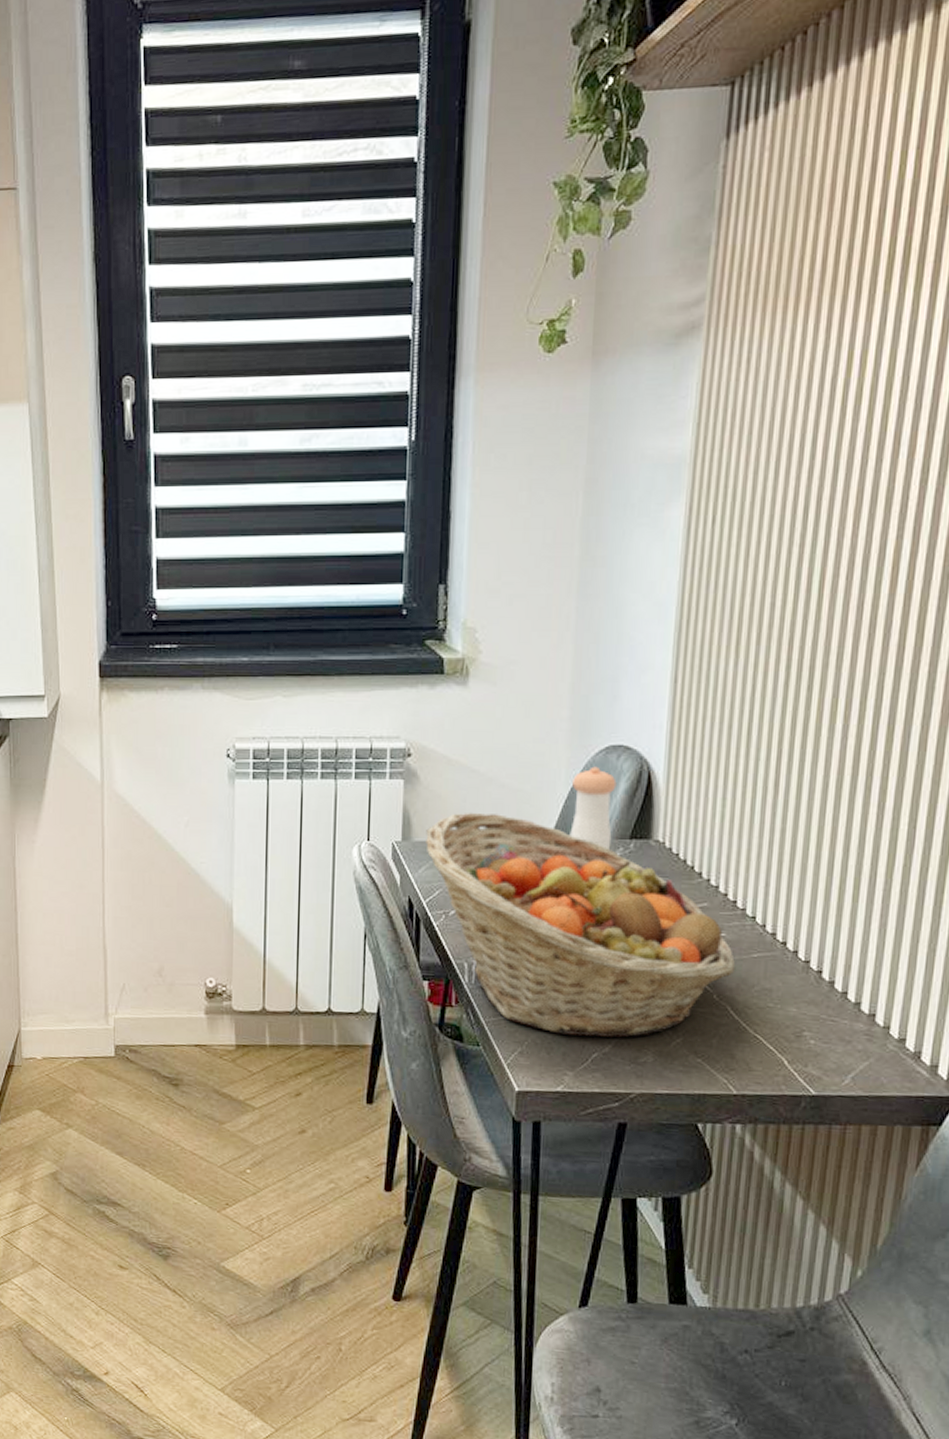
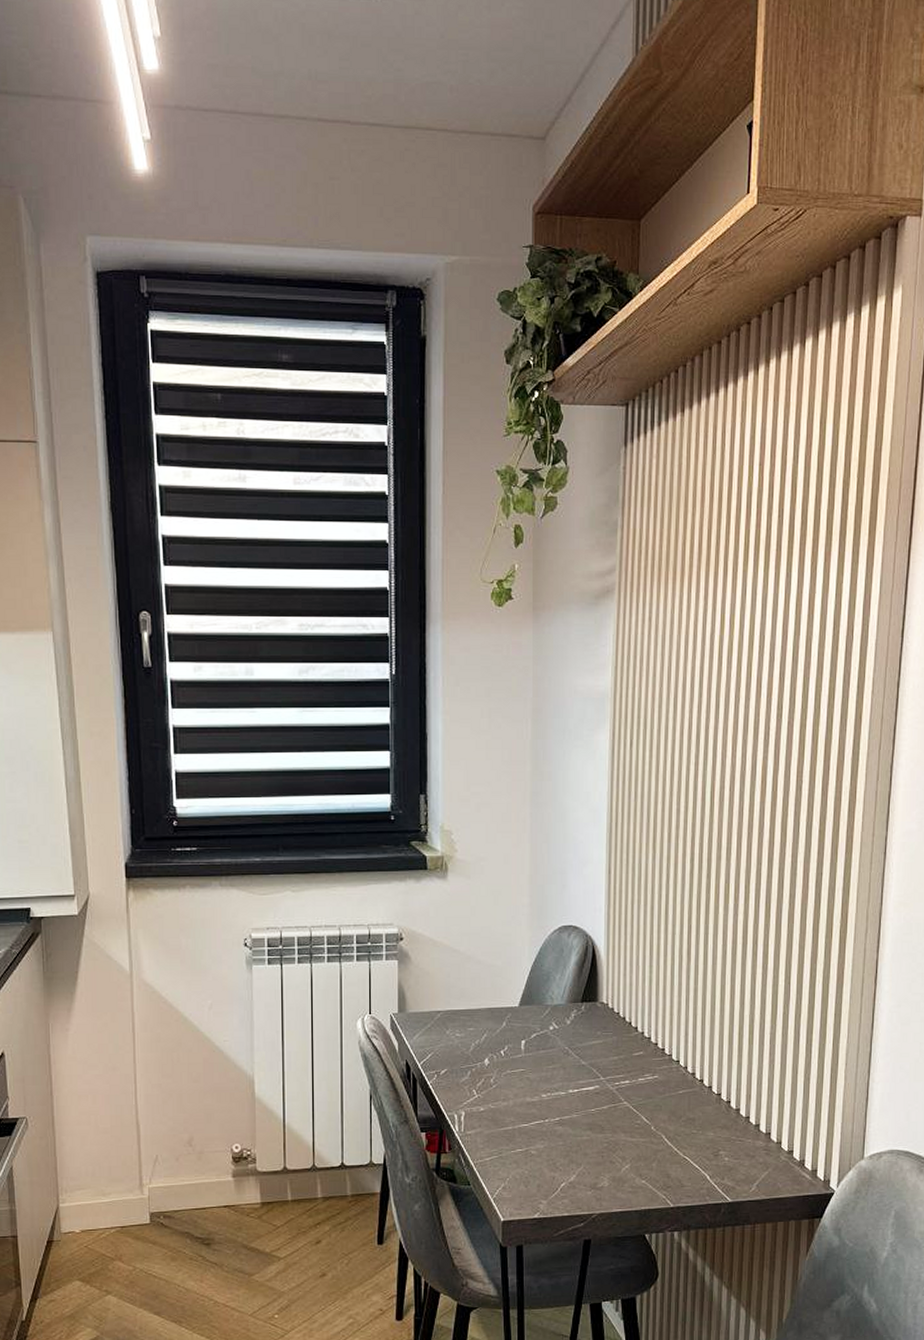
fruit basket: present [426,812,736,1038] -> none [418,985,667,1169]
pepper shaker: present [570,766,617,850] -> none [534,943,569,1012]

